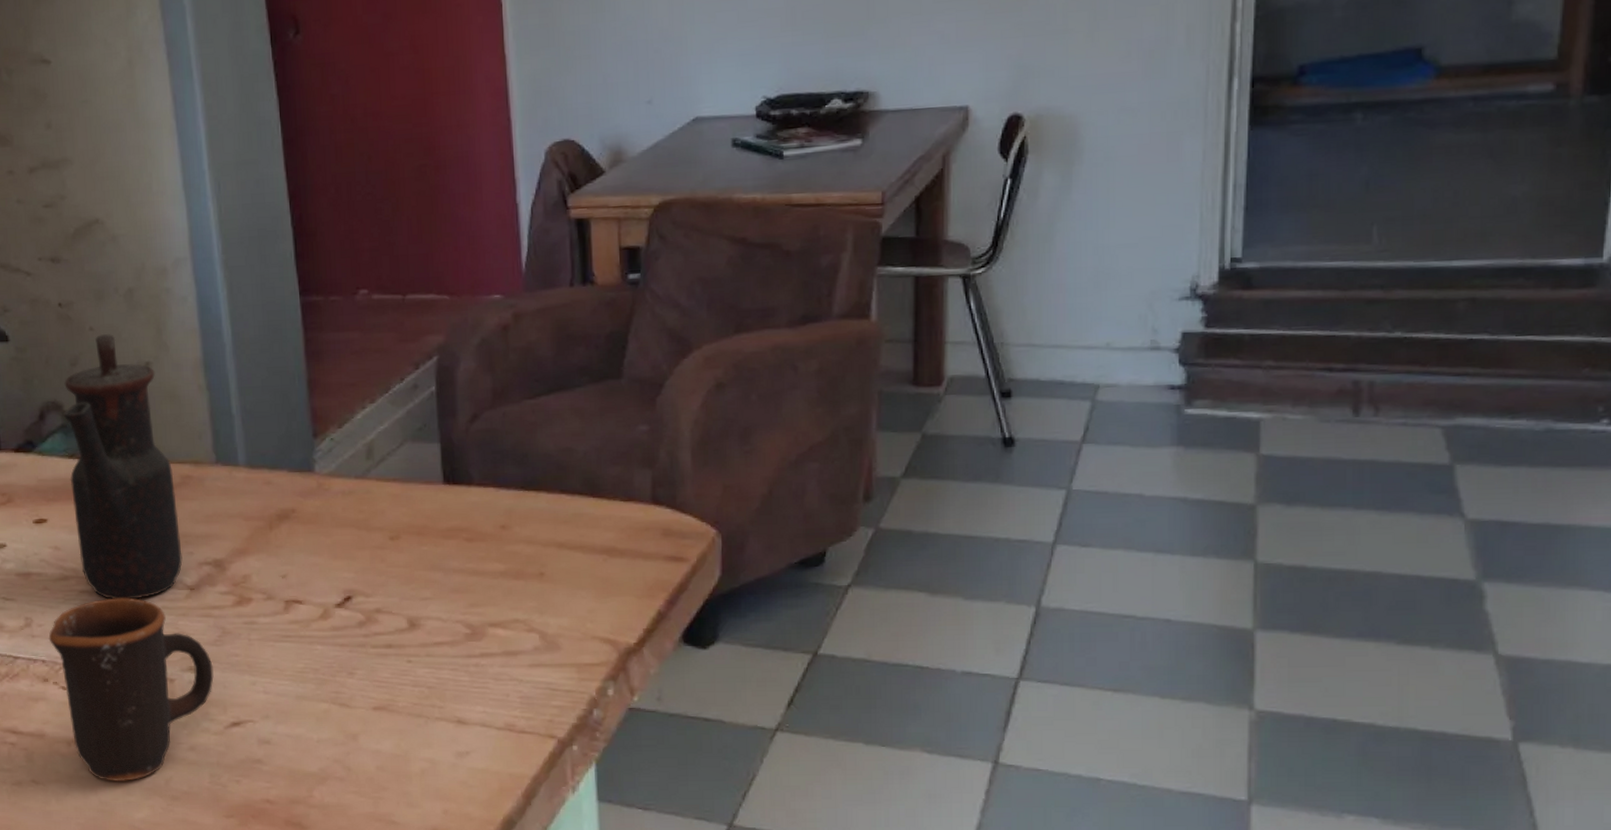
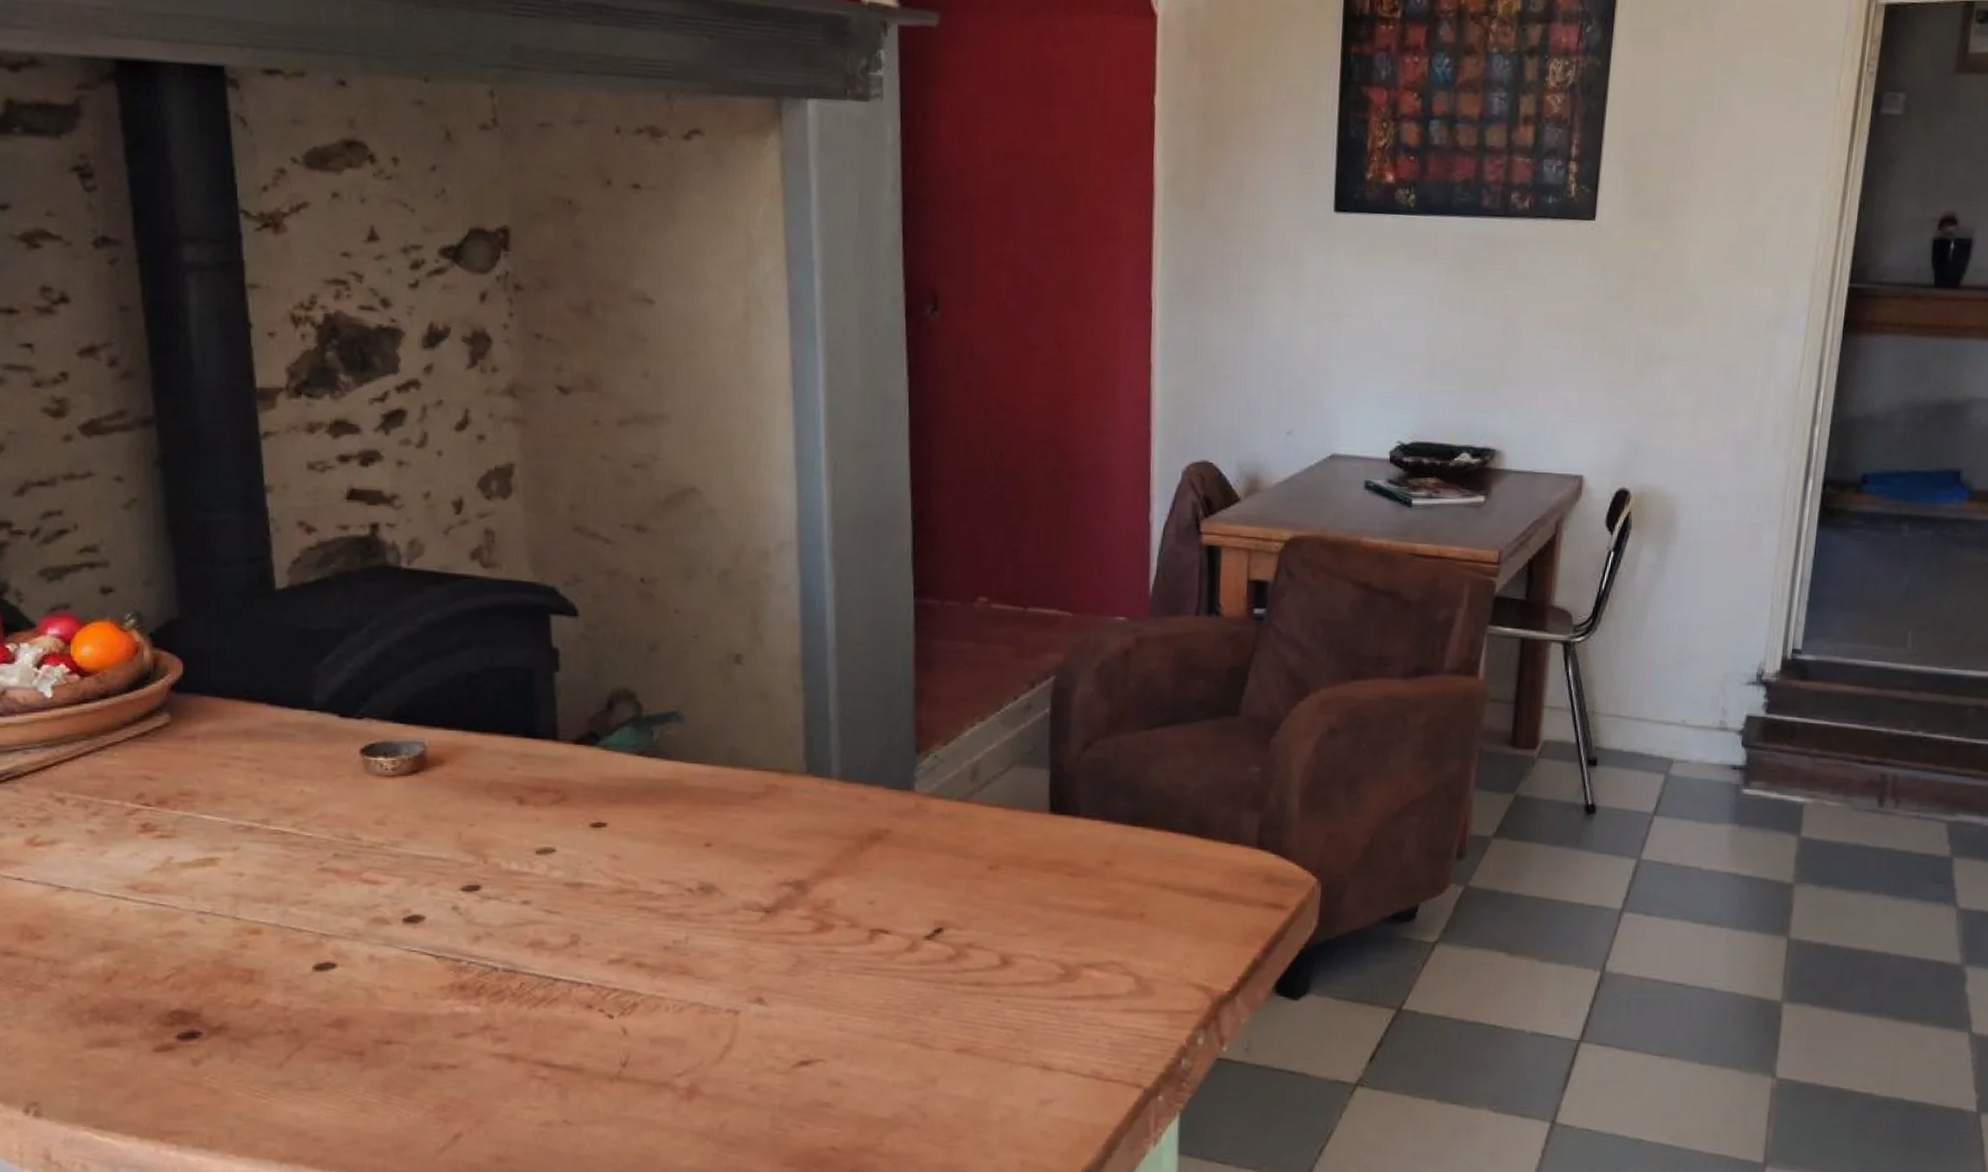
mug: present [48,597,214,781] -> none [597,916,785,1124]
teapot: present [63,333,183,600] -> none [635,617,760,920]

